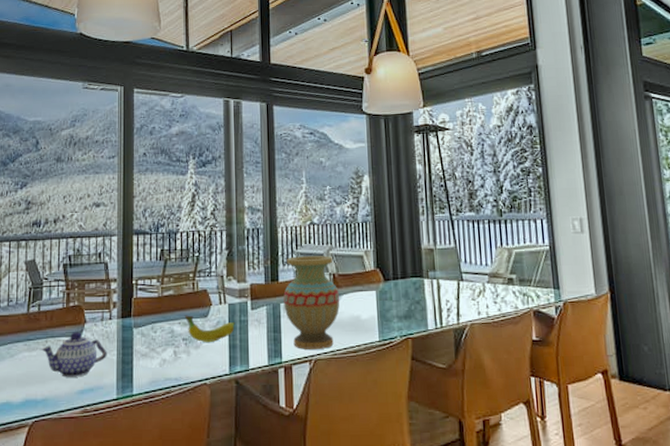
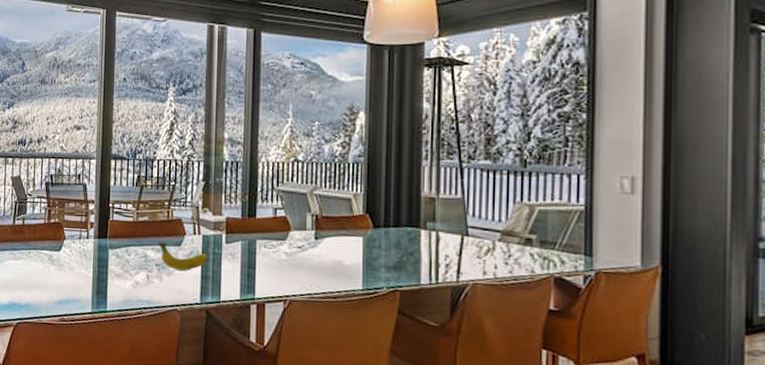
teapot: present [41,332,107,378] -> none [25,246,84,289]
vase: present [283,255,340,349] -> none [260,193,321,291]

